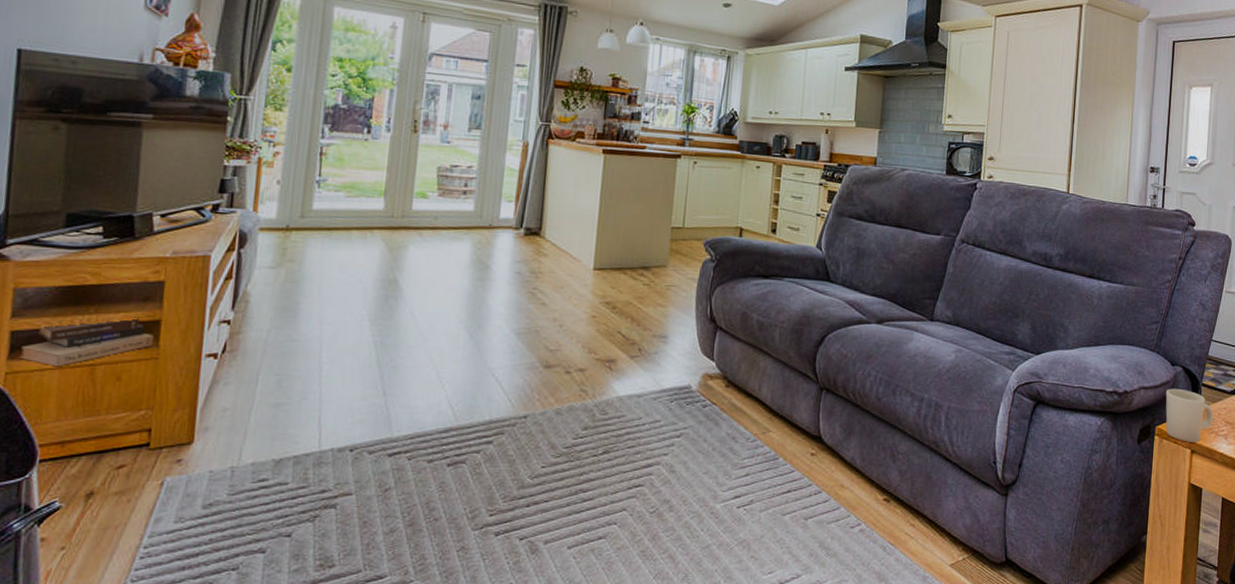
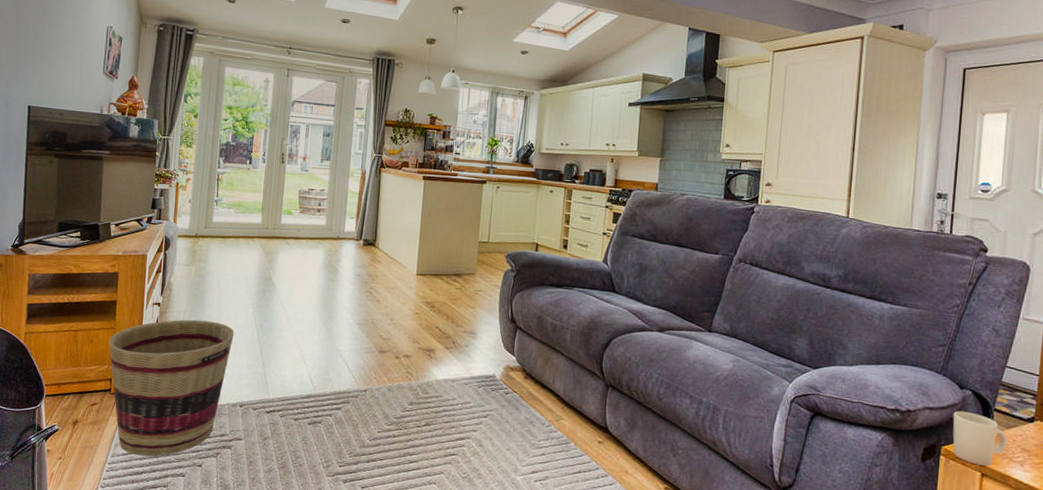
books: present [19,316,154,367] -> none [33,297,112,331]
basket: none [147,340,342,531] -> present [108,319,234,456]

